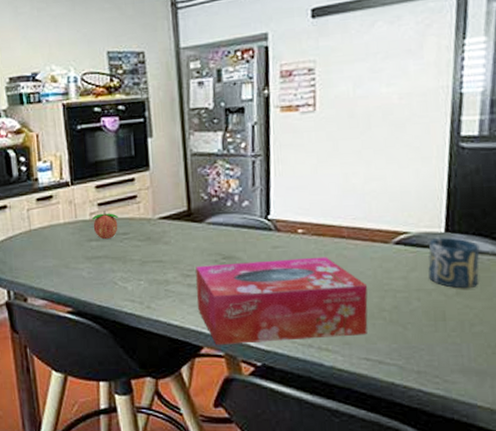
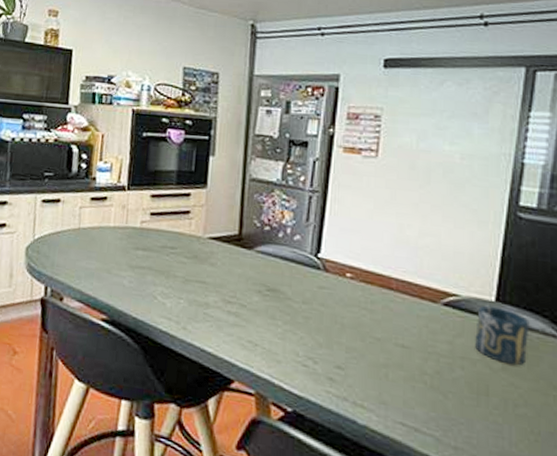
fruit: present [91,211,119,239] -> none [142,221,169,250]
tissue box: present [195,257,368,346] -> none [234,293,412,397]

